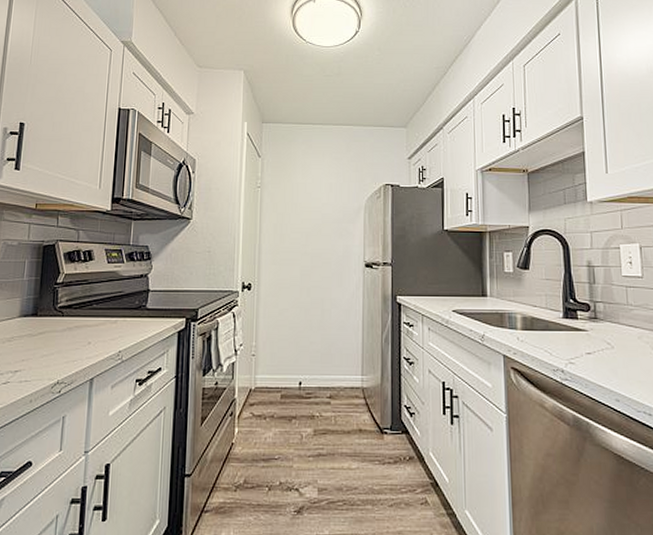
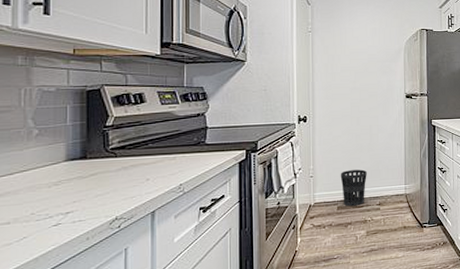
wastebasket: none [285,351,316,397] -> present [340,169,367,207]

